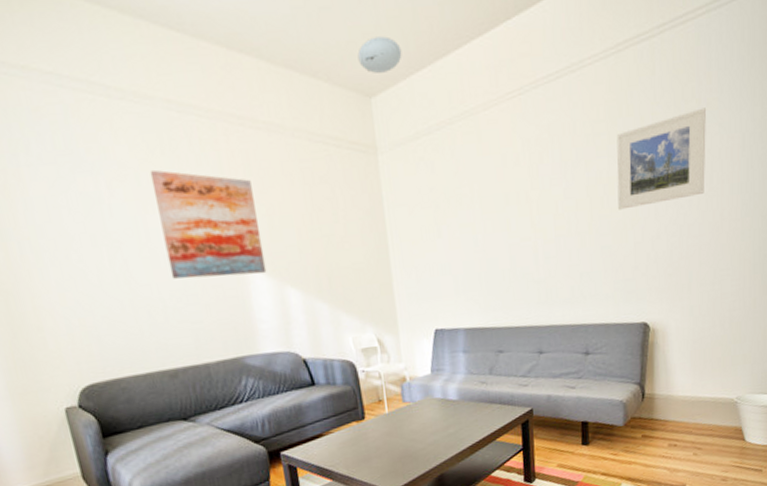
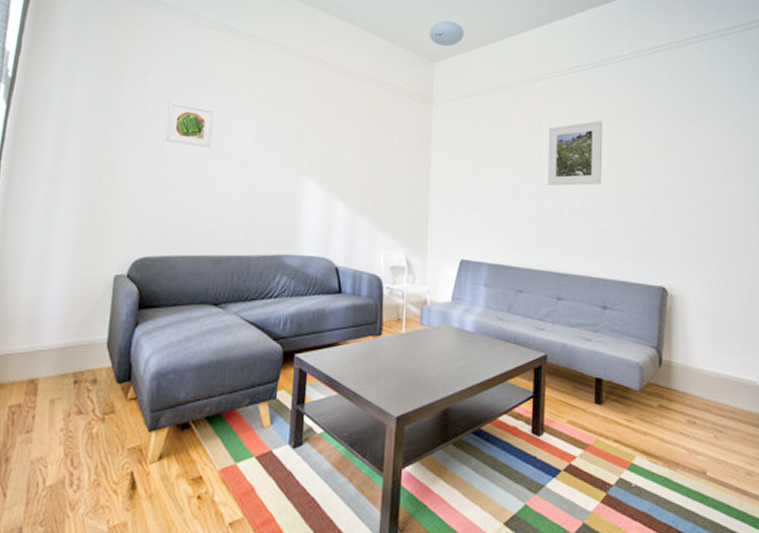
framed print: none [58,197,127,250] -> present [166,101,214,147]
wall art: present [149,169,267,279] -> none [240,91,325,186]
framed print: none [515,145,578,233] -> present [548,120,603,186]
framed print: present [616,108,706,210] -> none [639,107,720,181]

